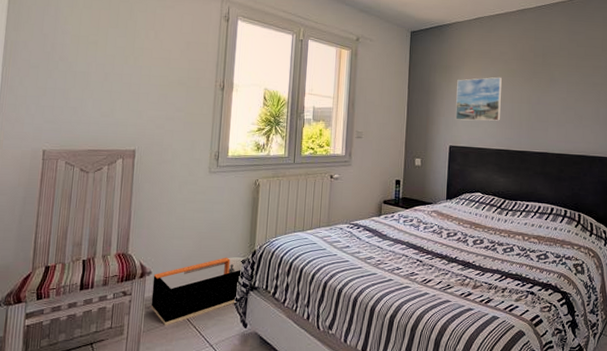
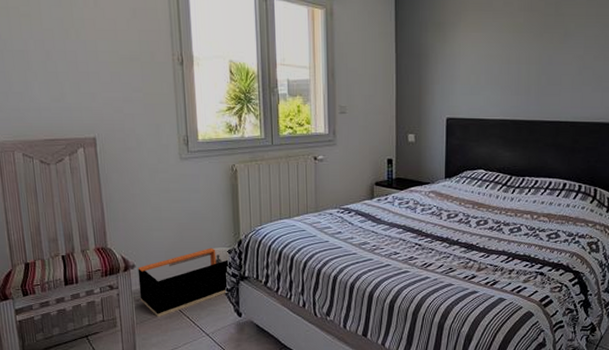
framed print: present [455,77,503,121] -> none [452,33,507,88]

